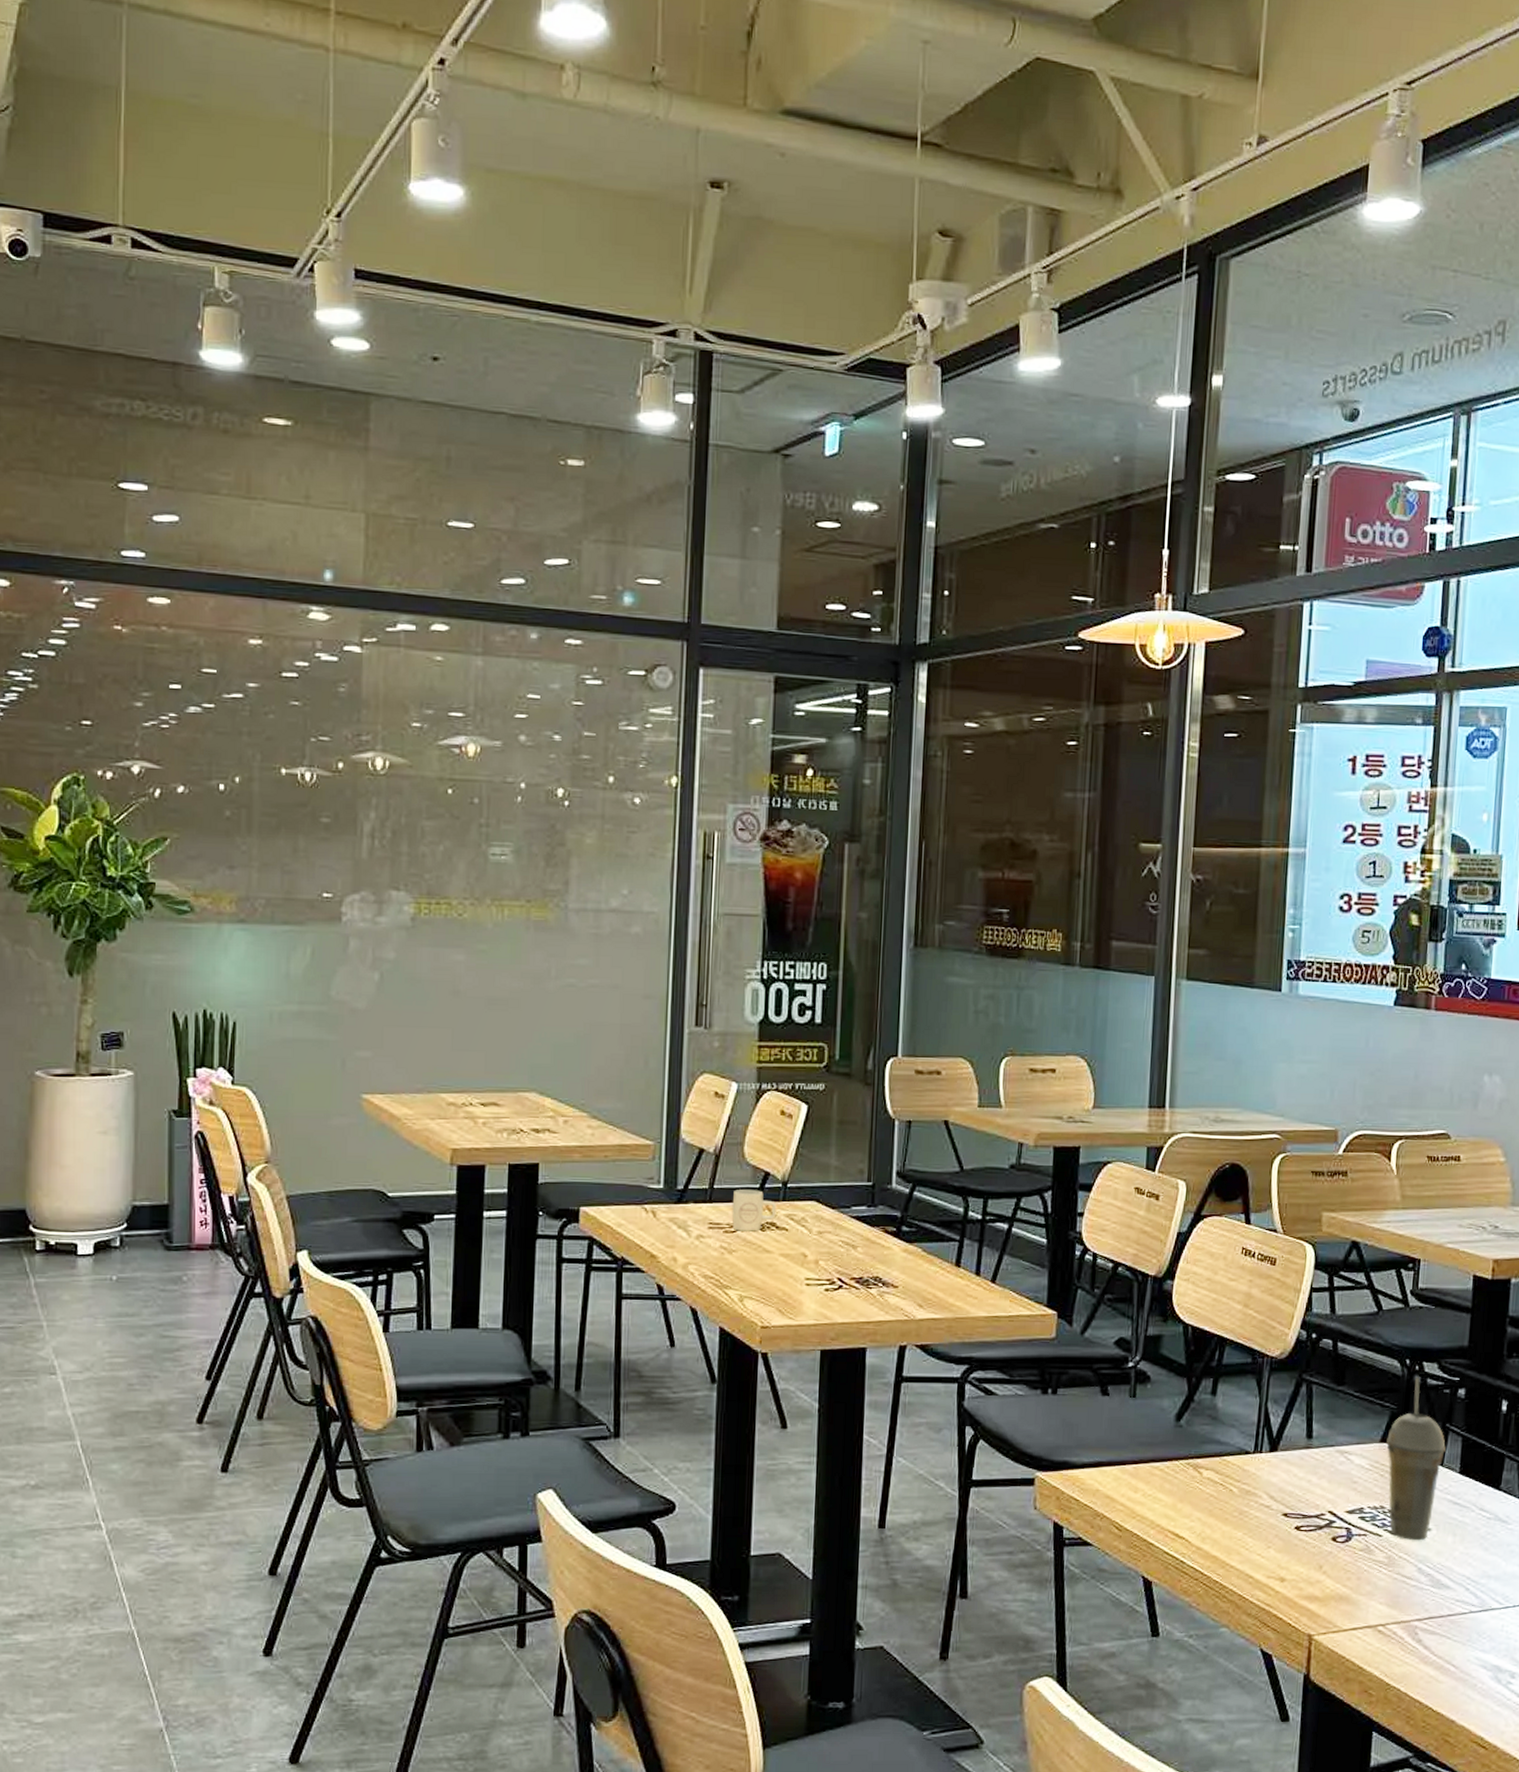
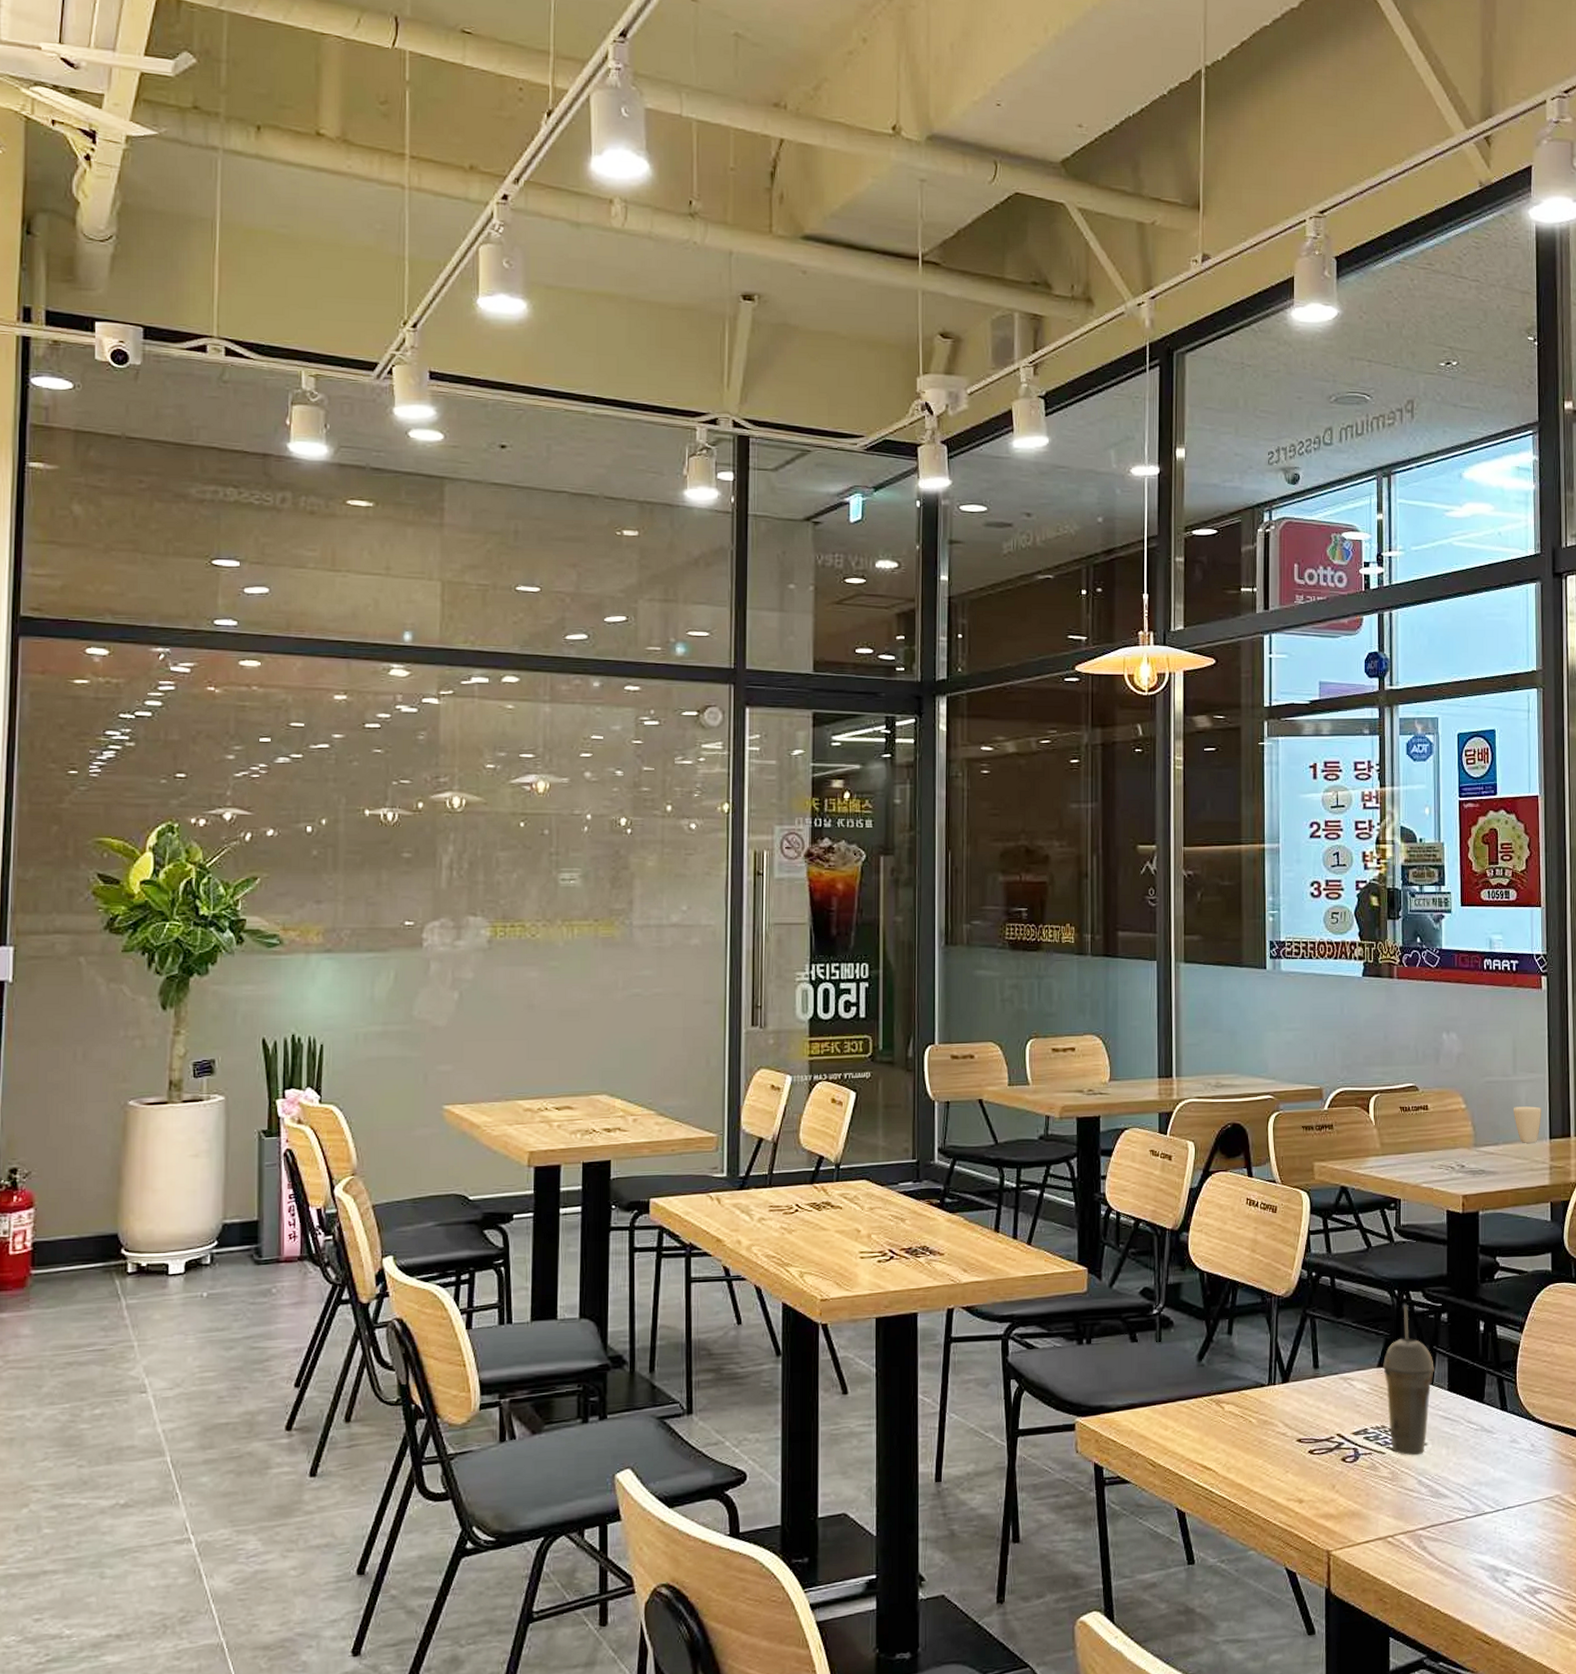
mug: present [731,1190,777,1233] -> none [790,1173,831,1213]

